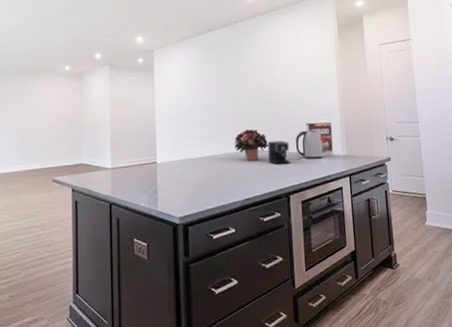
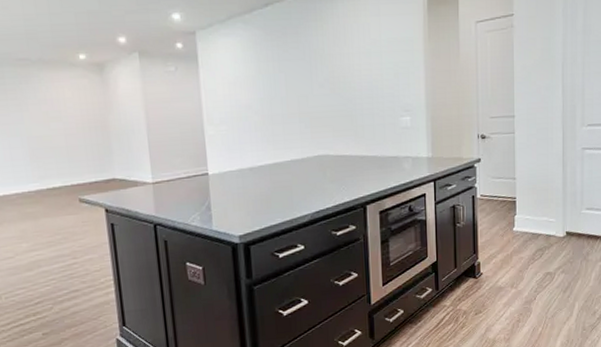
bouquet: present [234,129,268,162] -> none [301,130,341,169]
coffee maker: present [268,141,302,165] -> none [341,143,381,172]
kettle: present [295,129,323,160] -> none [373,128,405,165]
cereal box: present [305,122,333,156] -> none [385,118,417,160]

